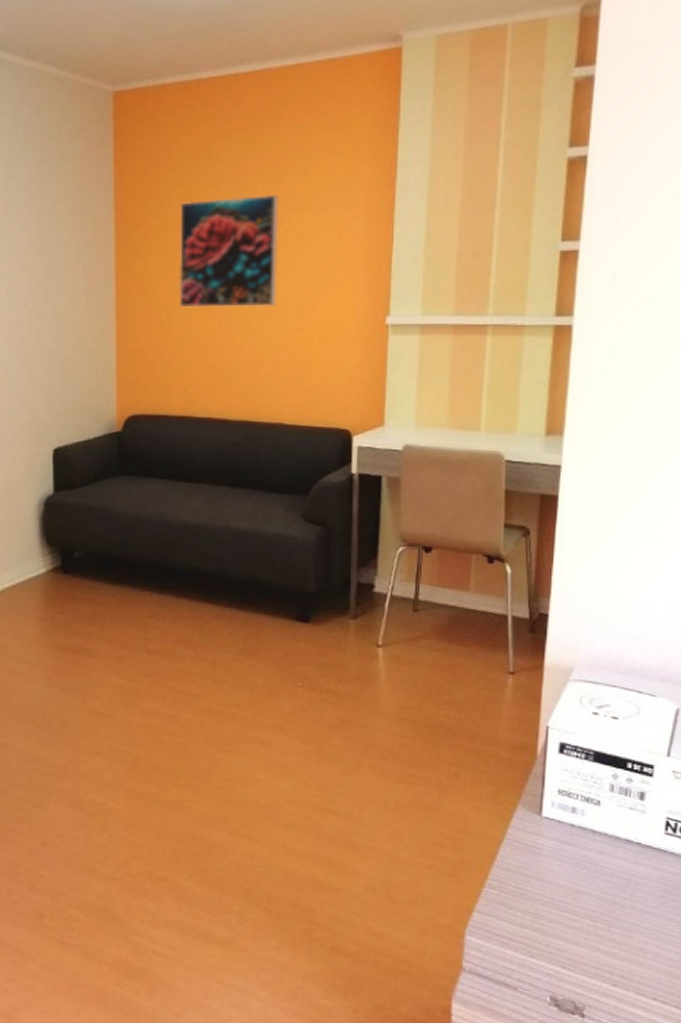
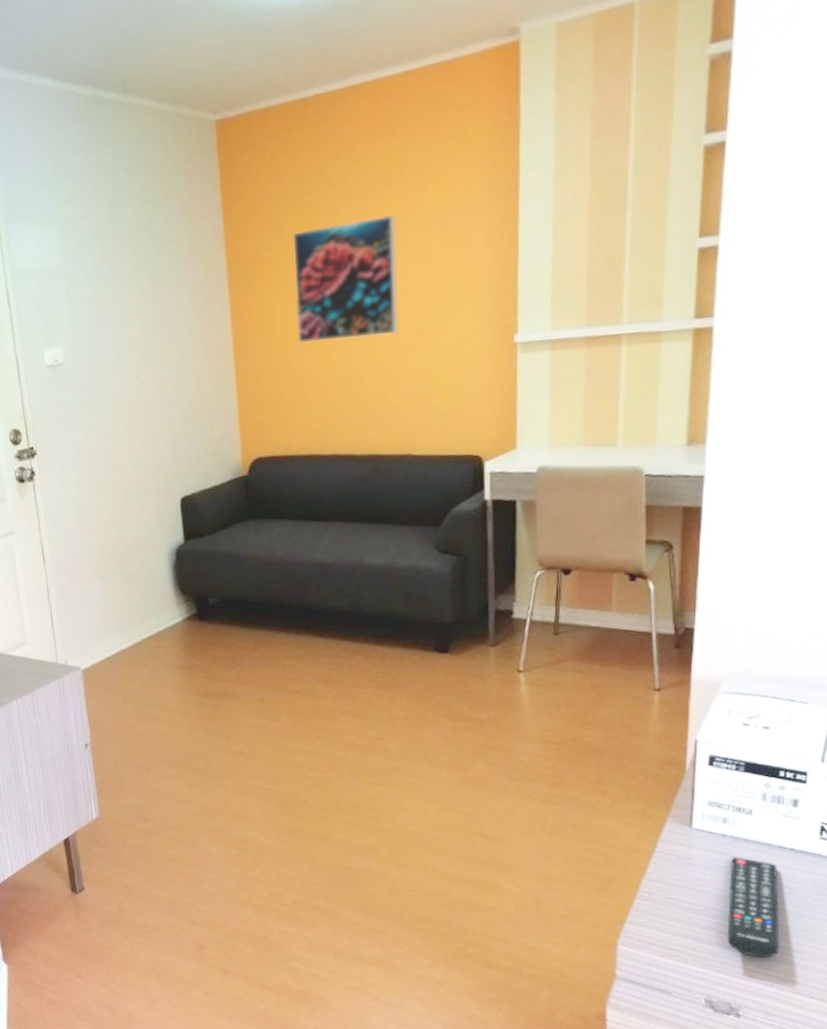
remote control: none [573,848,624,956] -> present [727,857,779,958]

